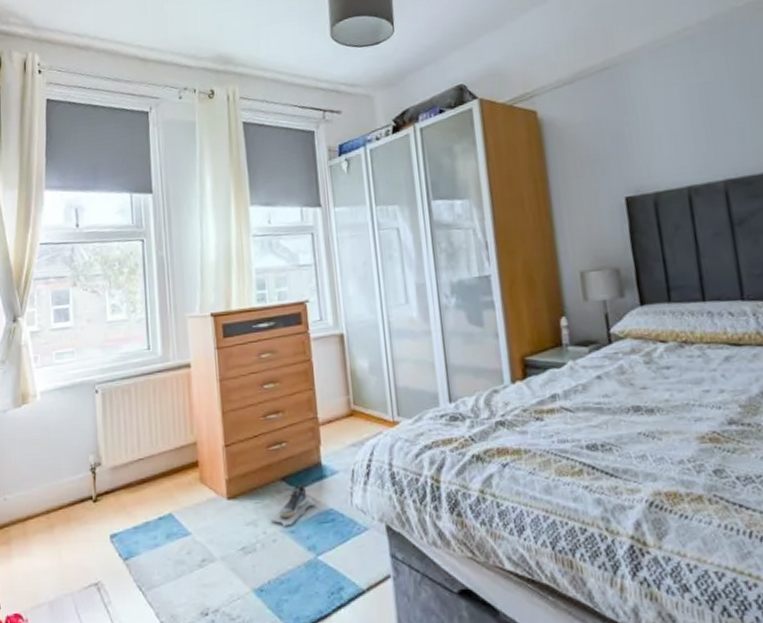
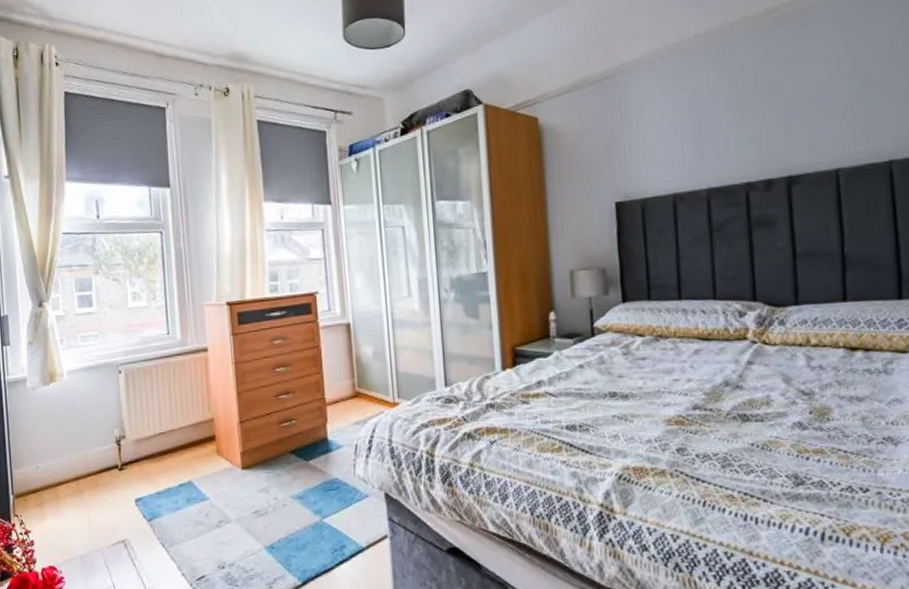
shoe: present [270,485,317,526] -> none [280,457,323,493]

